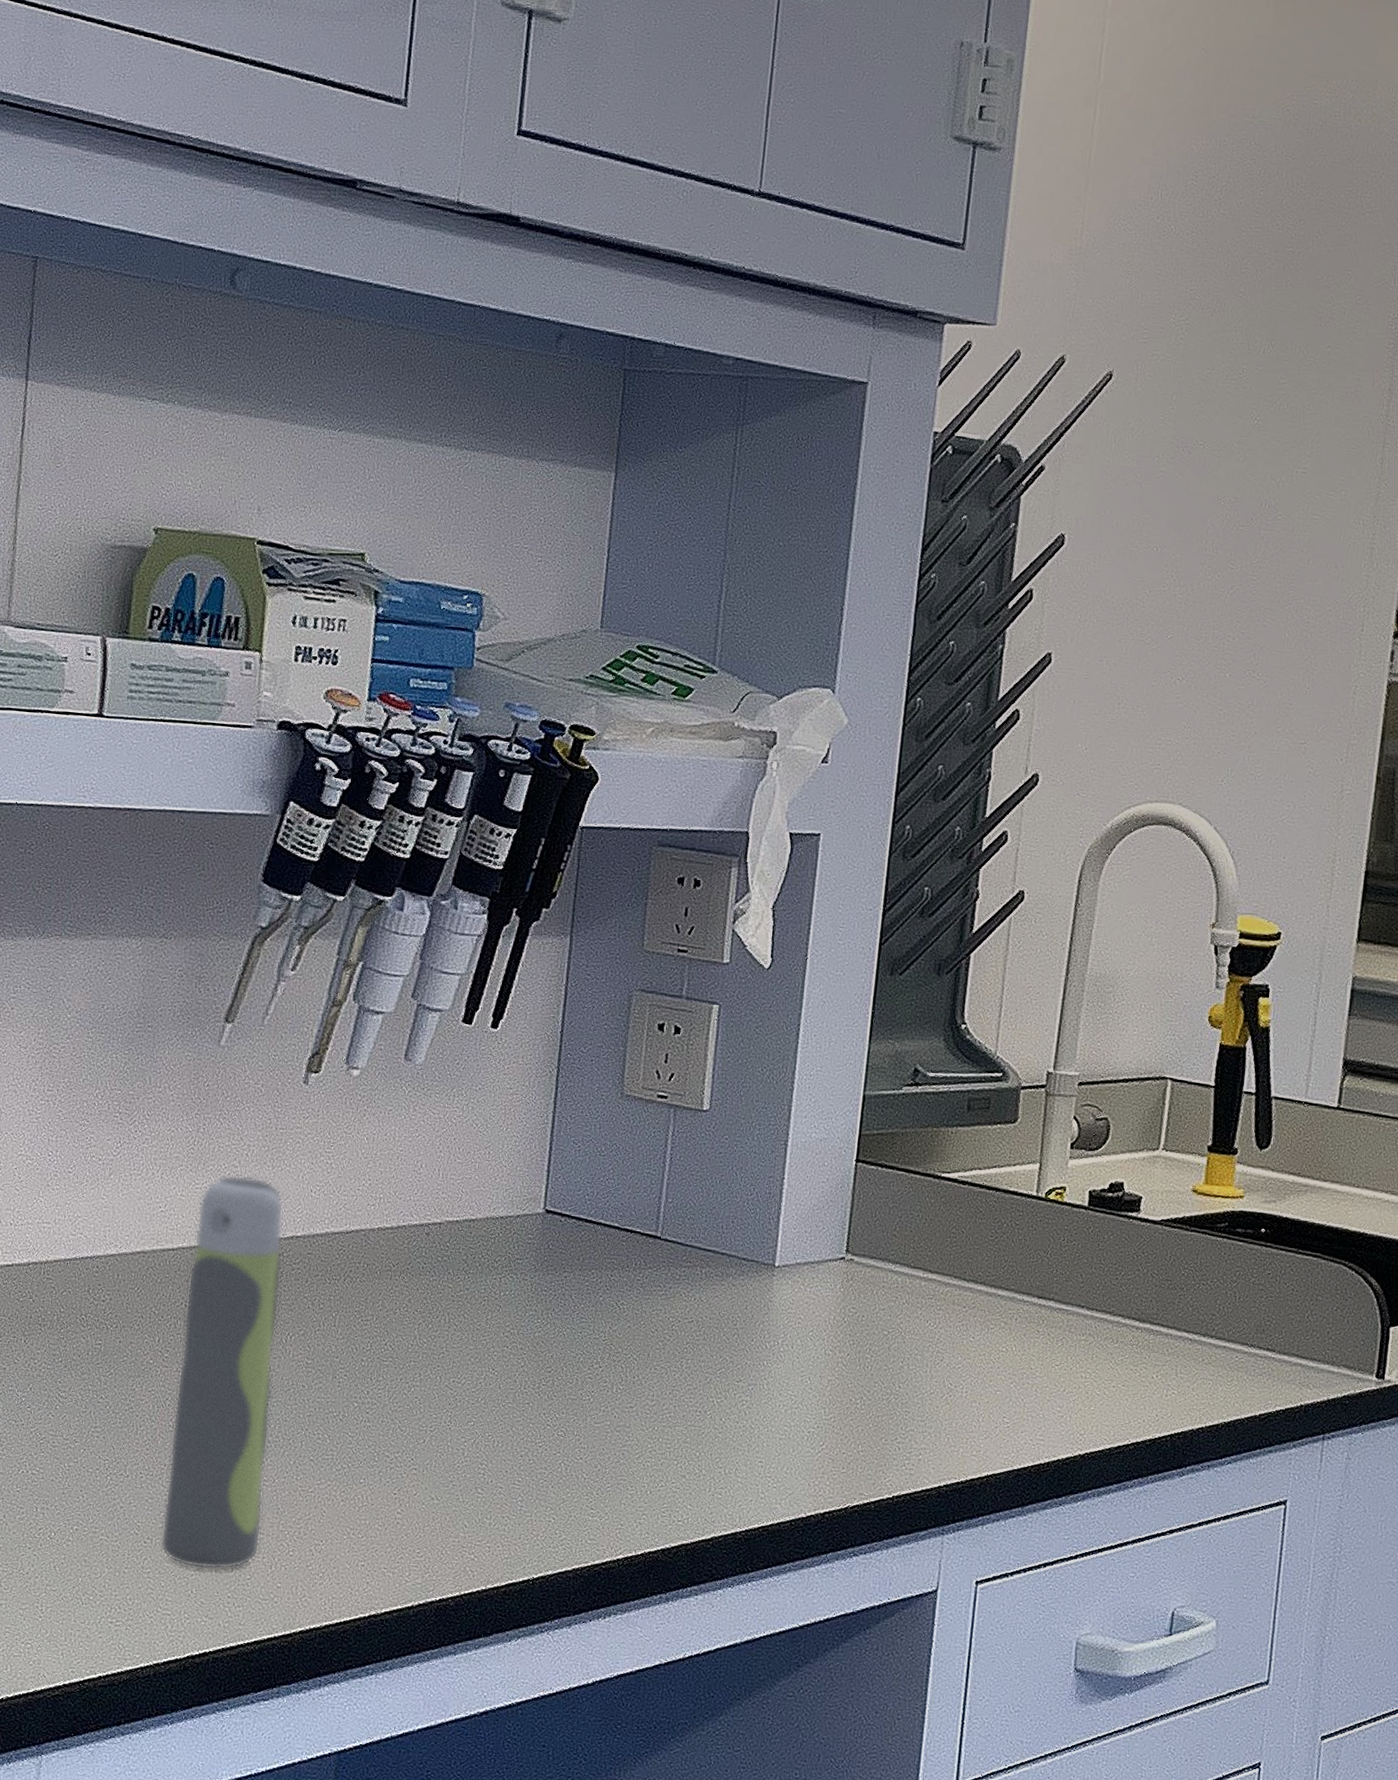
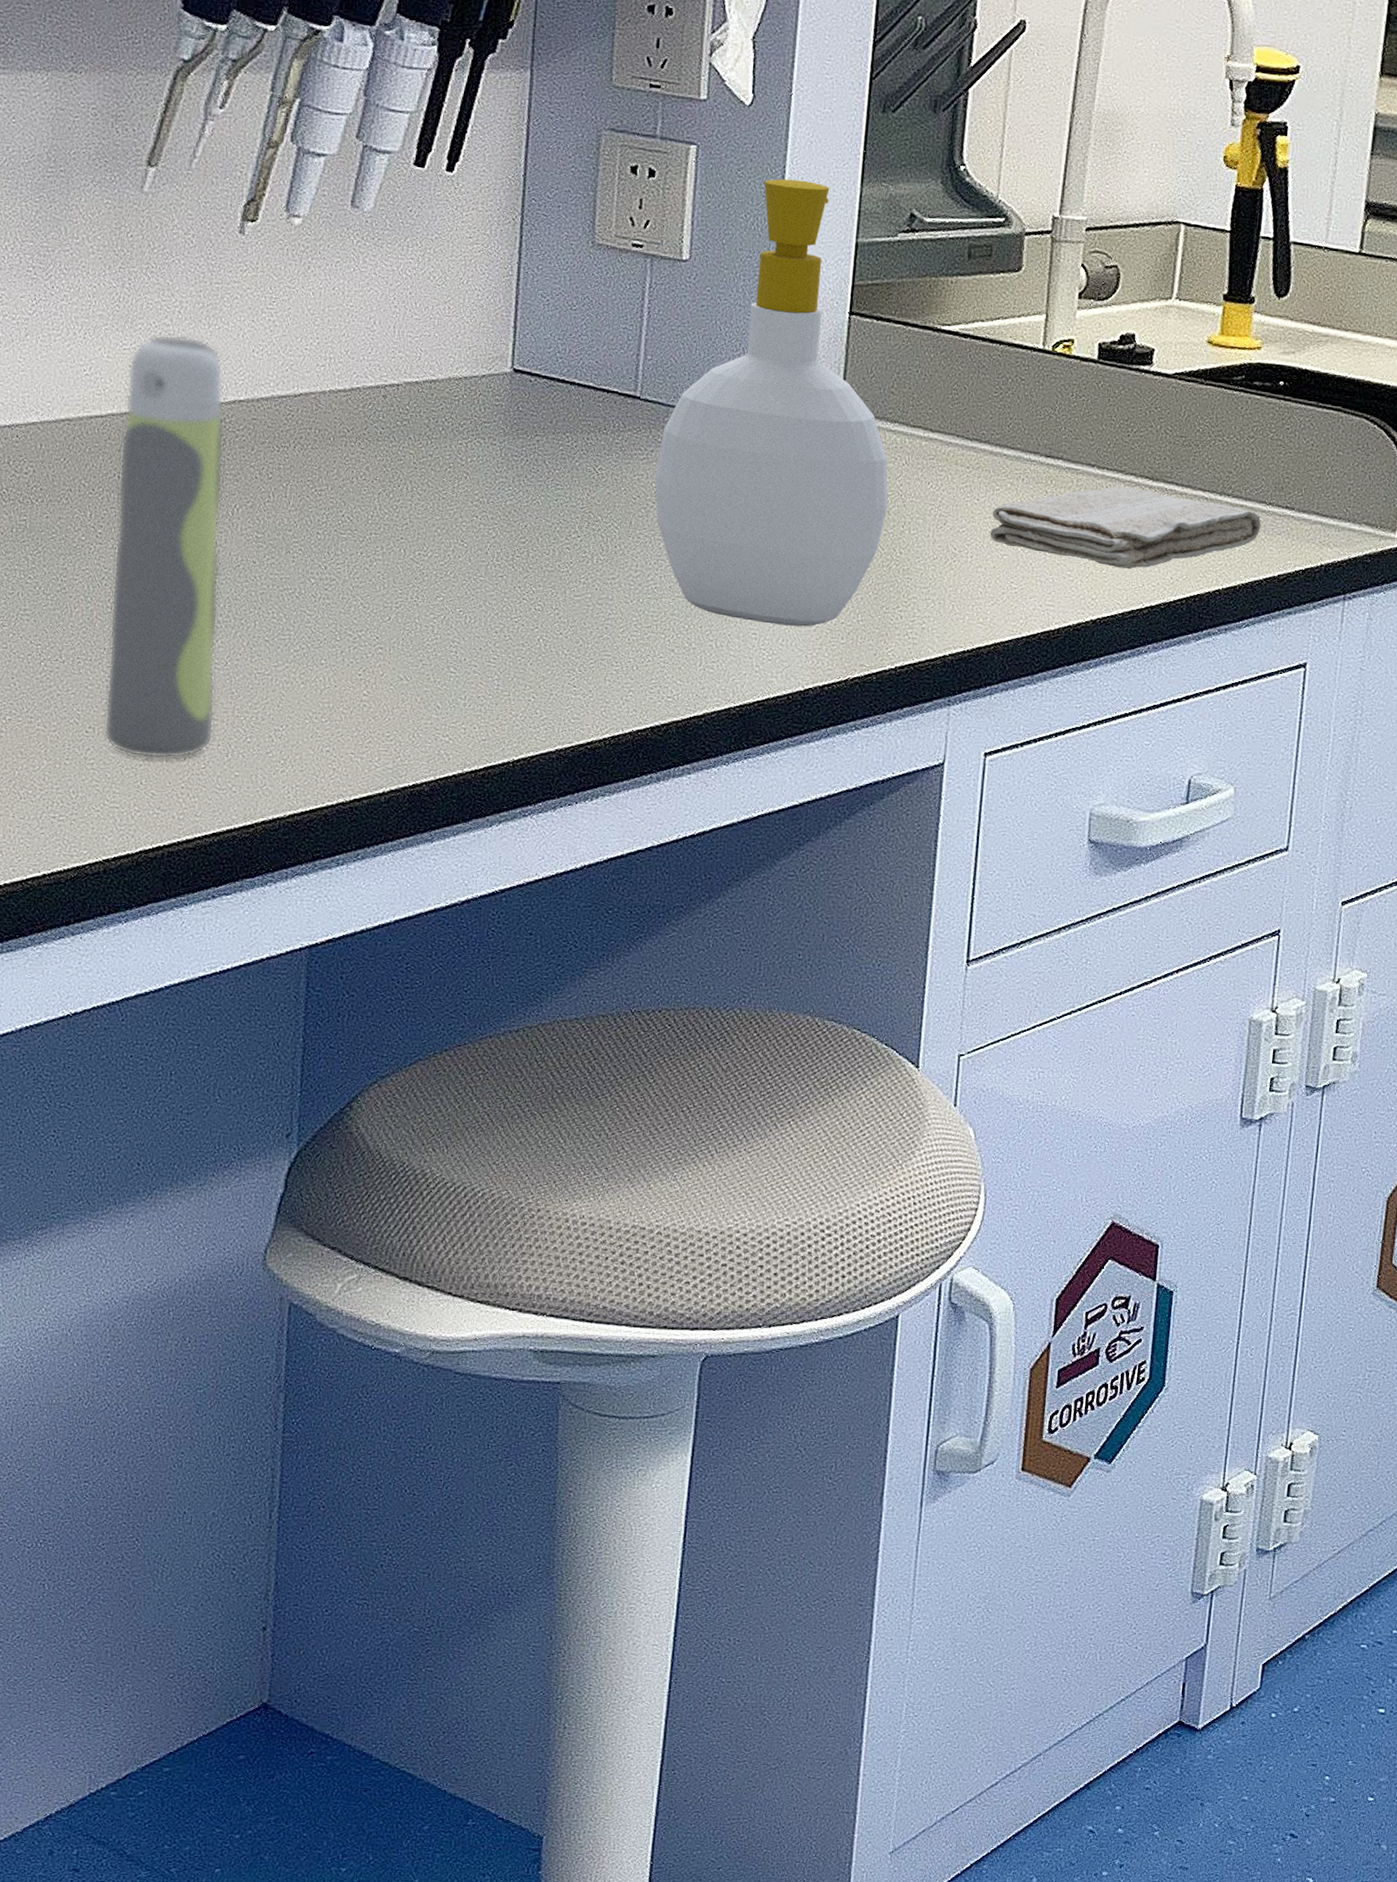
soap bottle: none [671,1036,889,1457] -> present [654,178,888,627]
washcloth: none [984,1326,1243,1407] -> present [990,486,1261,570]

